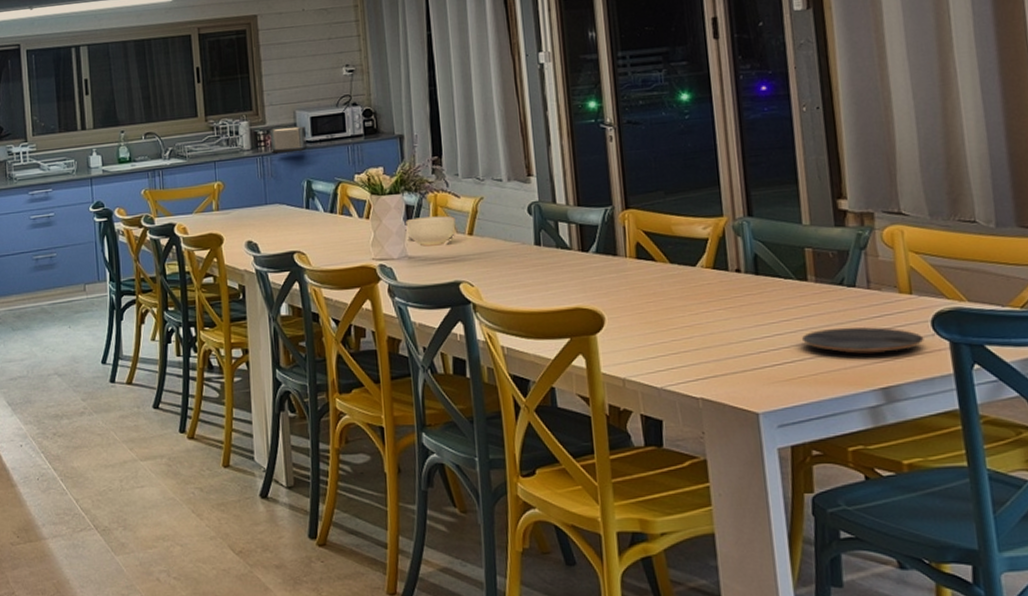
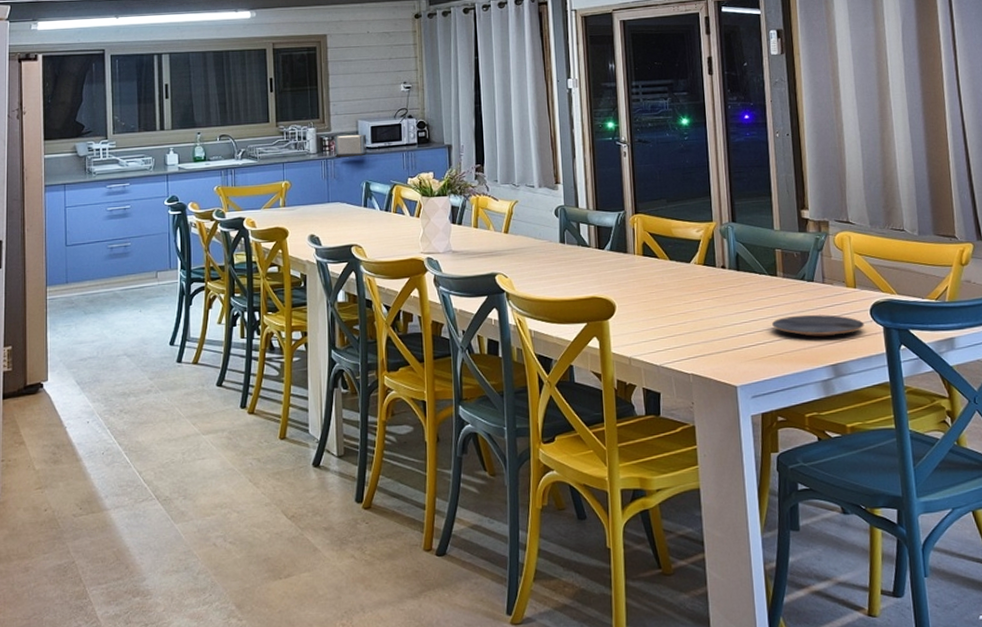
bowl: present [406,215,456,247] -> none [451,216,494,243]

